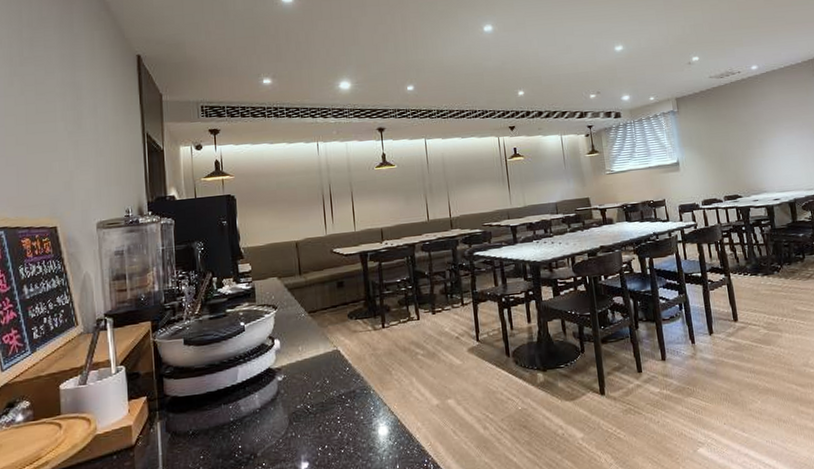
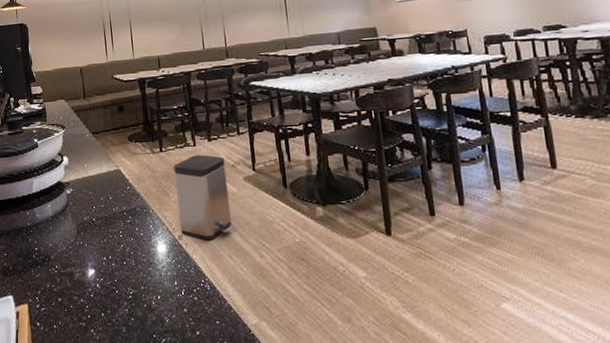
pedal bin: none [396,328,458,418] -> present [173,154,234,241]

